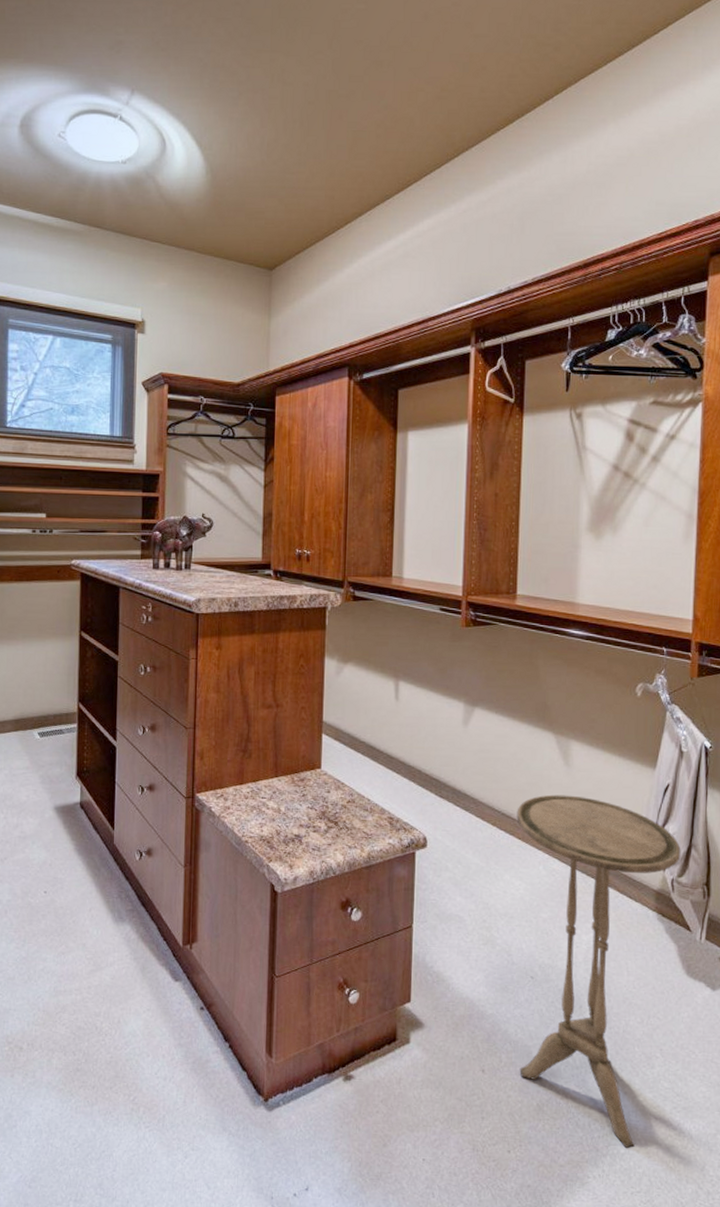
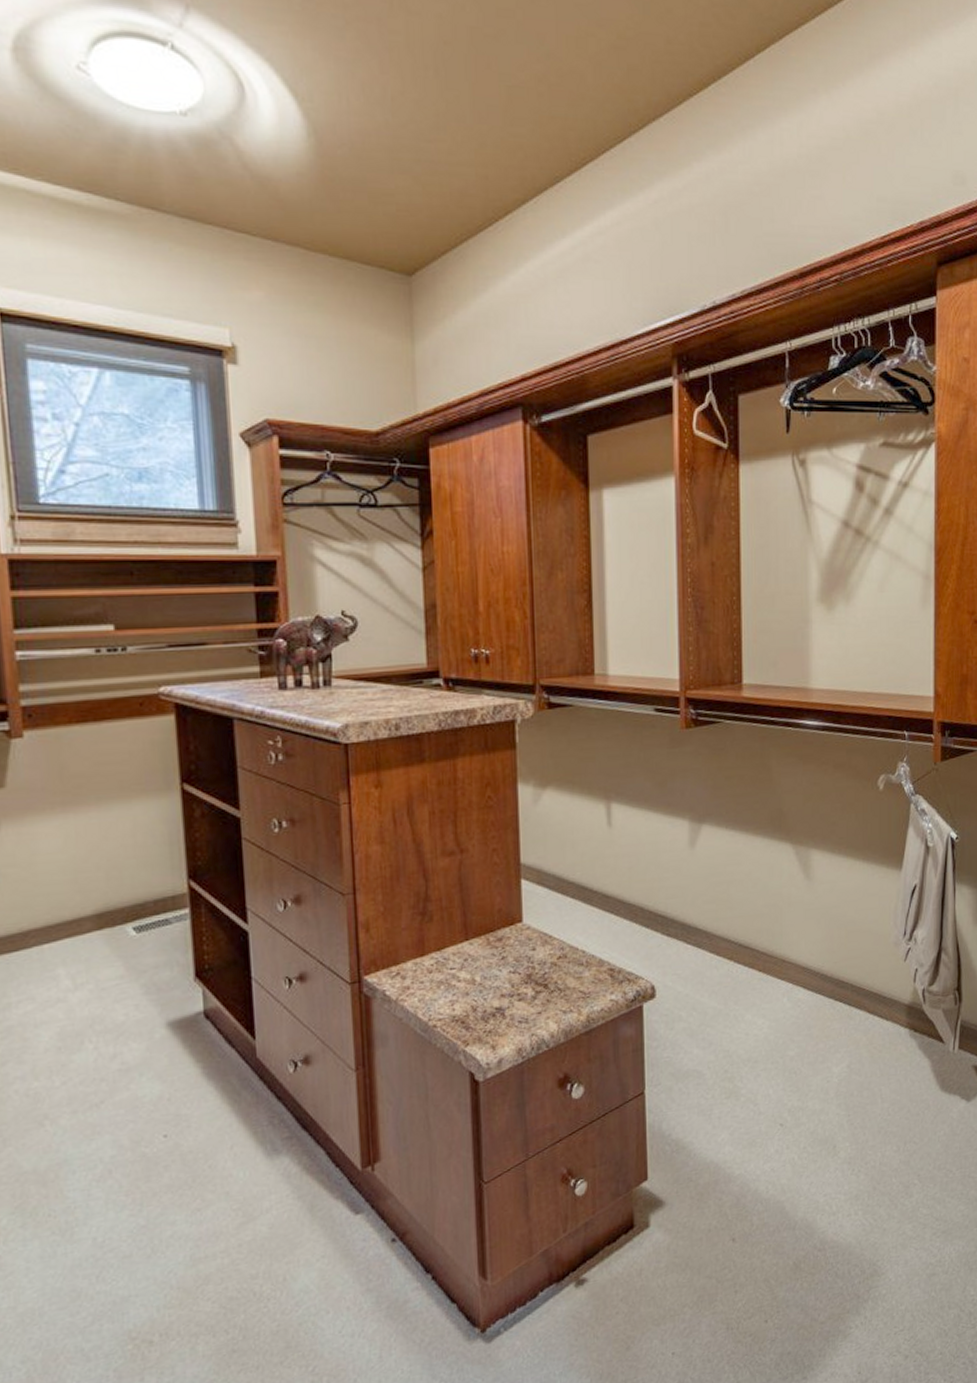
side table: present [516,794,681,1148] -> none [755,912,931,1288]

